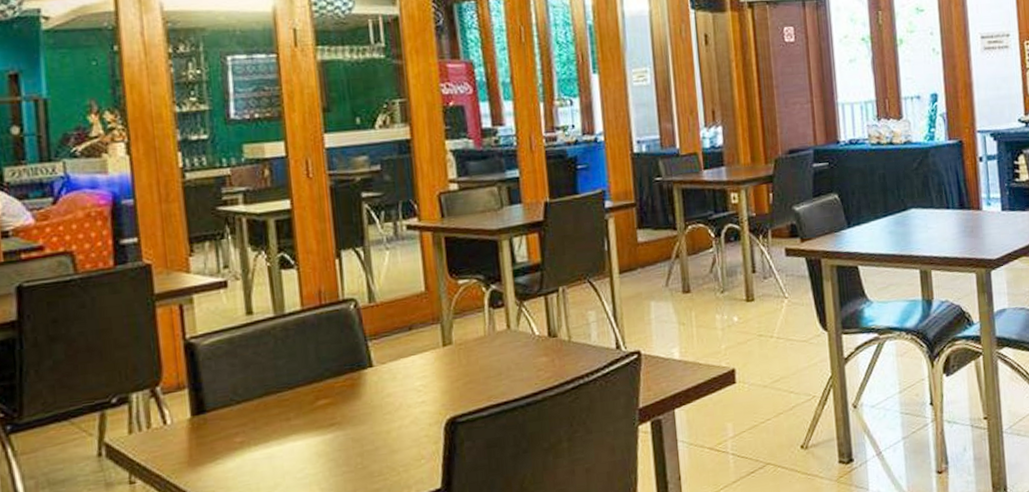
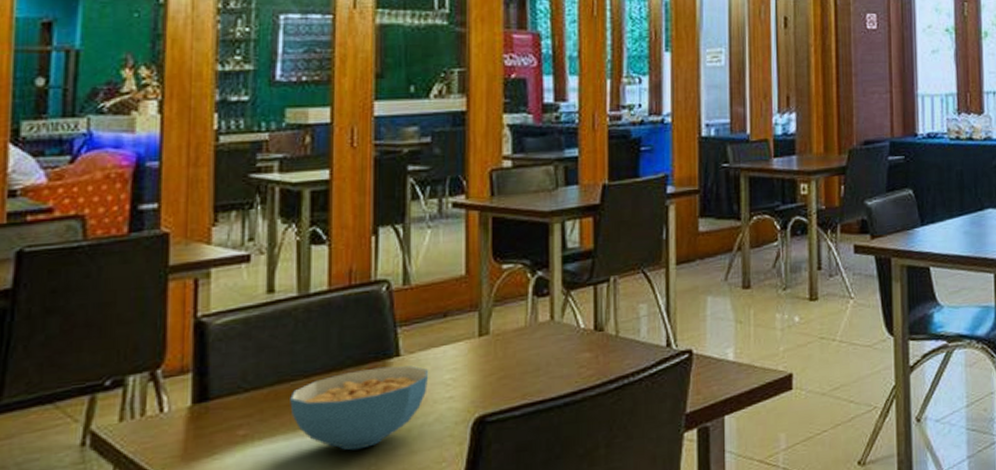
cereal bowl: none [278,375,401,452] -> present [290,366,429,451]

